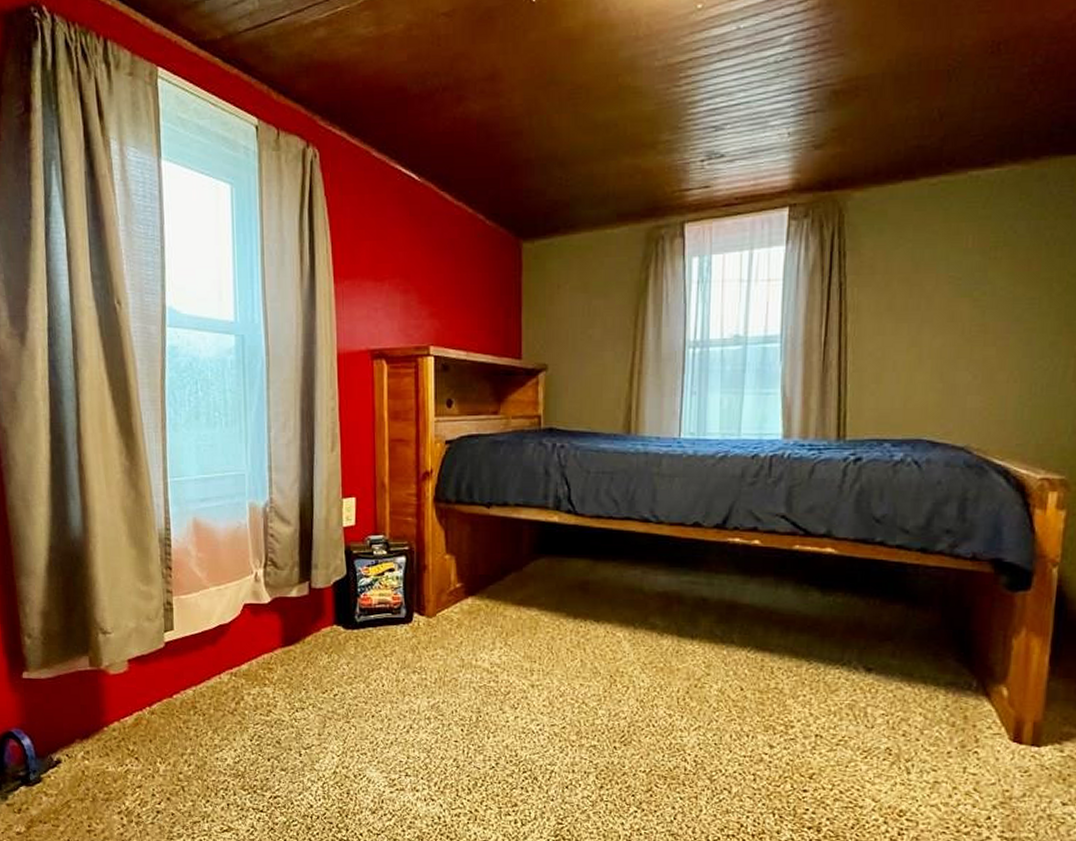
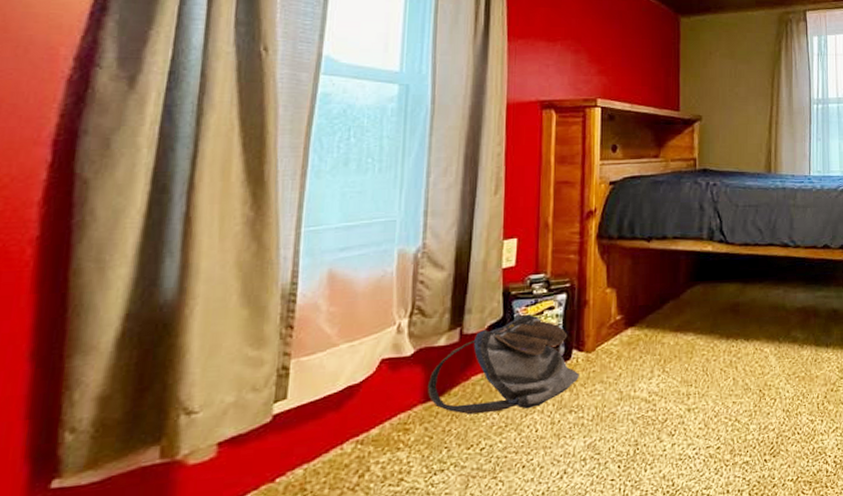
backpack: none [284,574,421,665] -> present [427,314,579,415]

